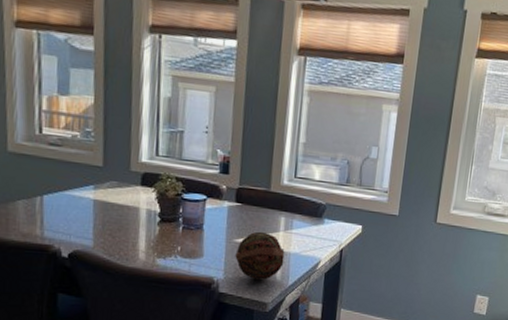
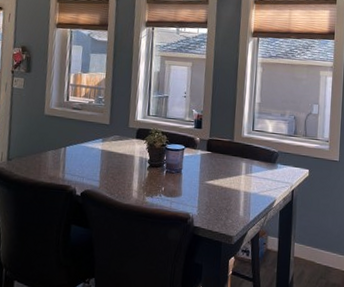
decorative ball: present [235,231,288,280] -> none [206,174,248,216]

